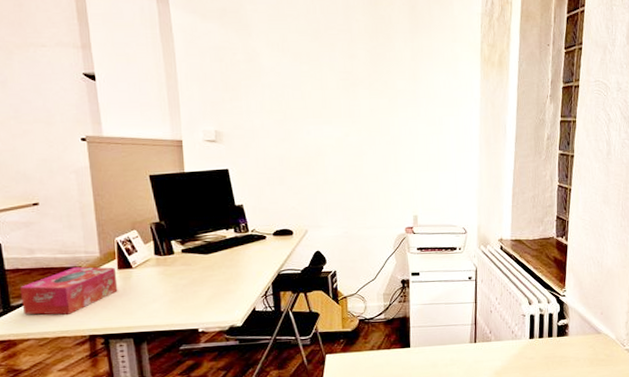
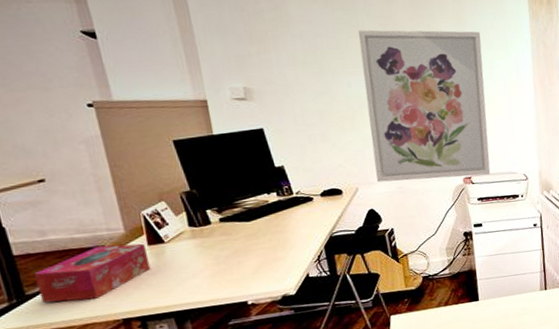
wall art: none [321,83,433,227] -> present [358,29,491,183]

